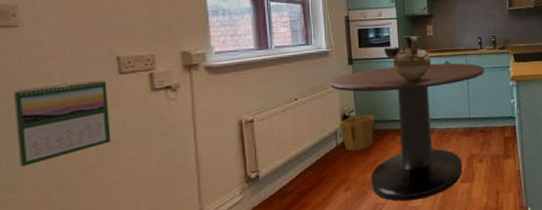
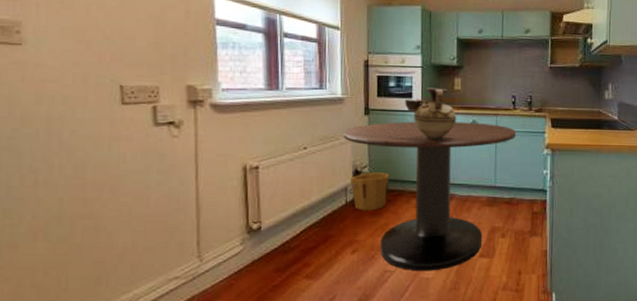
calendar: present [14,79,111,167] -> none [15,108,111,193]

